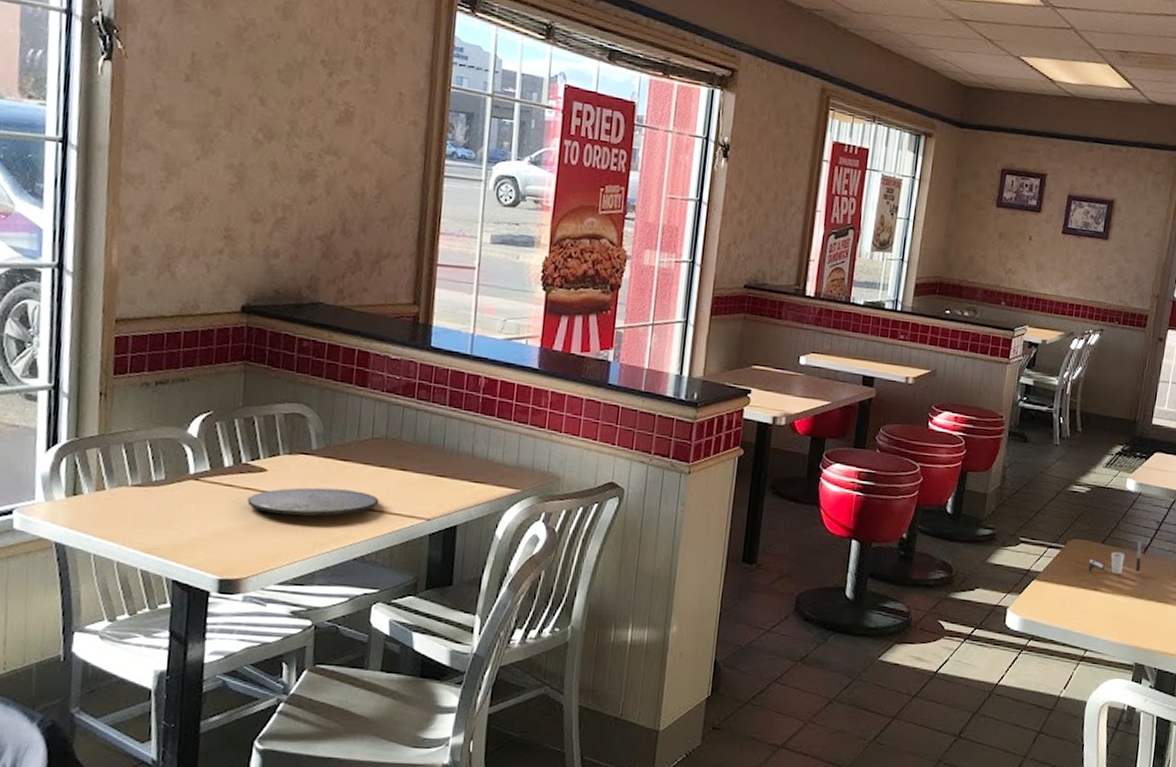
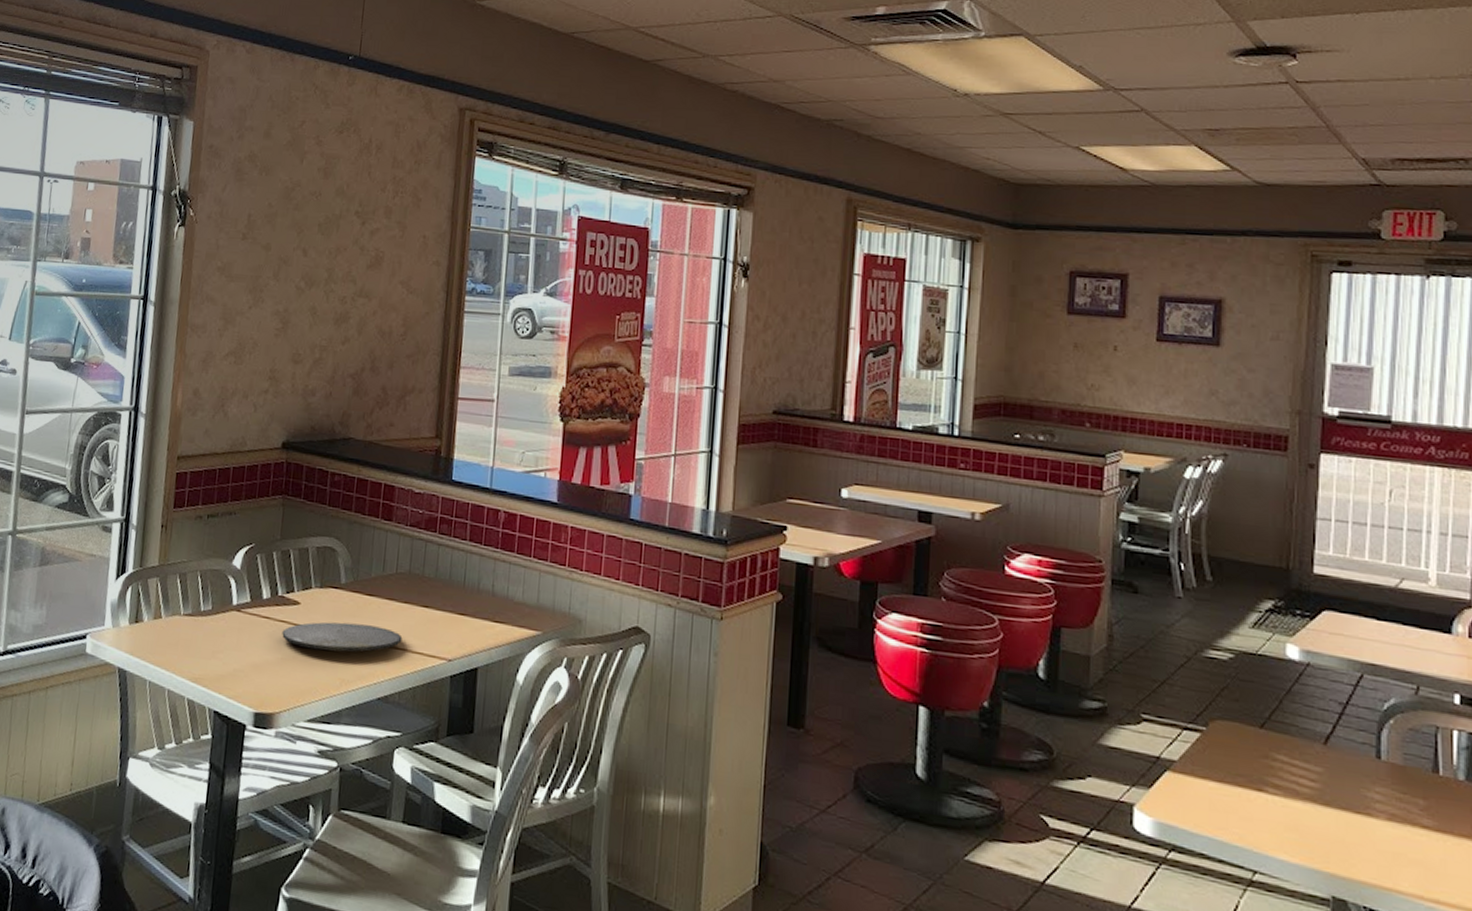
cup: present [1088,540,1142,574] -> none [1242,726,1322,771]

